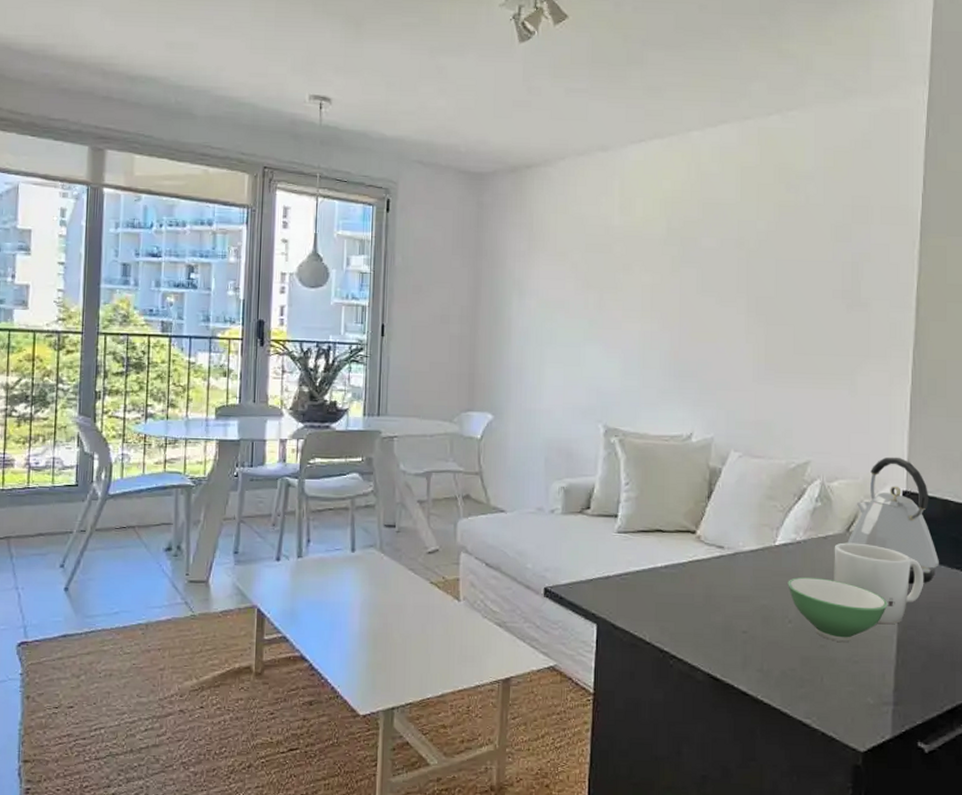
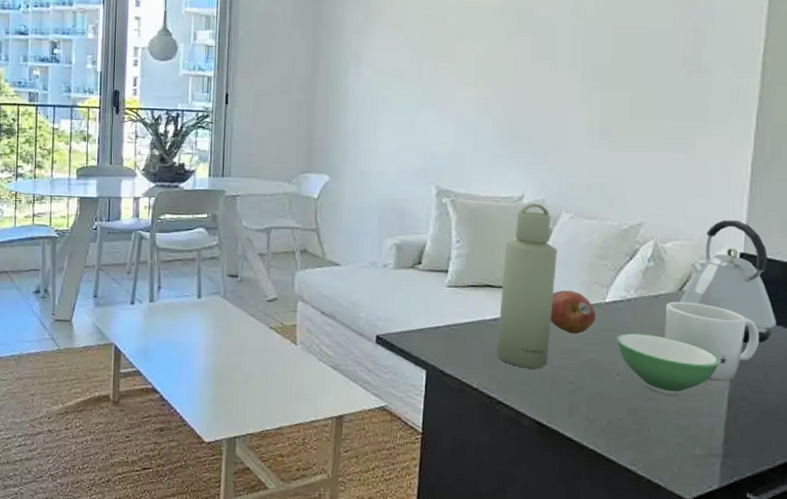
bottle: none [669,442,727,619] -> present [496,203,557,369]
fruit: none [721,534,767,580] -> present [550,290,597,334]

